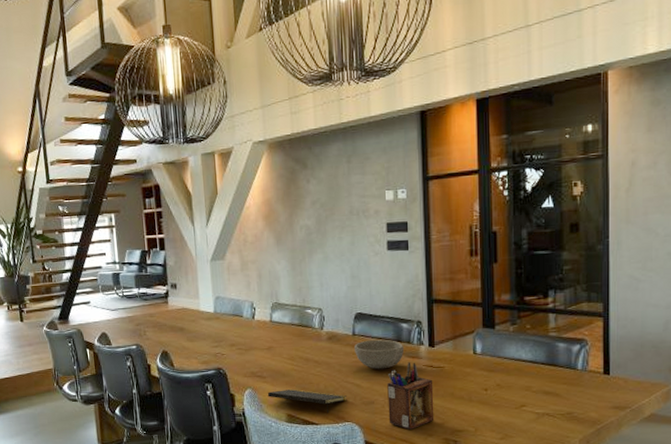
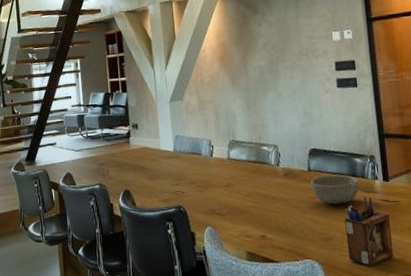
notepad: present [267,388,347,414] -> none [227,225,306,251]

